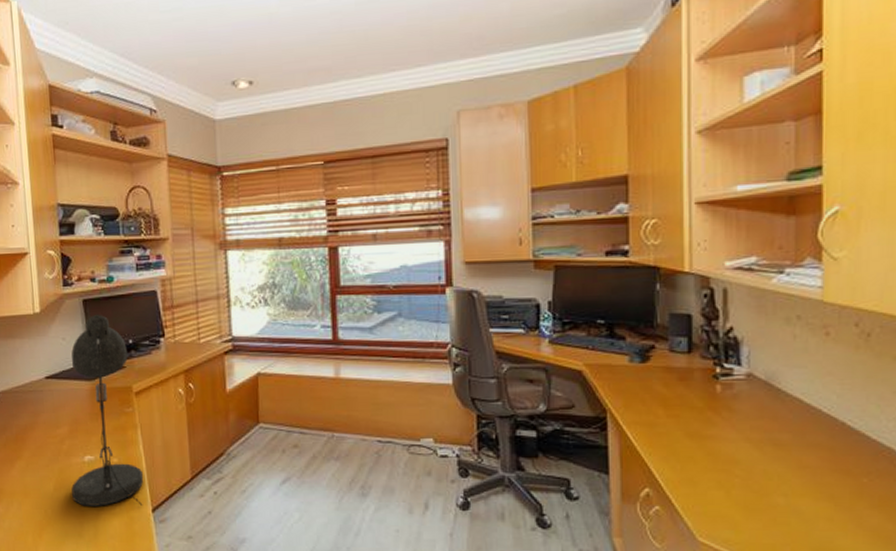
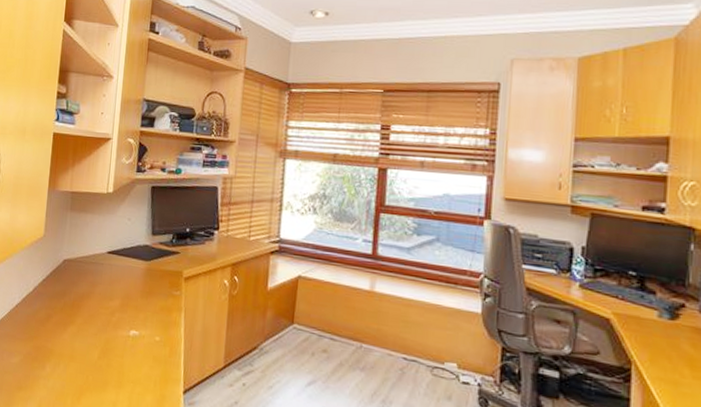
desk lamp: present [71,314,143,506] -> none [113,200,184,386]

